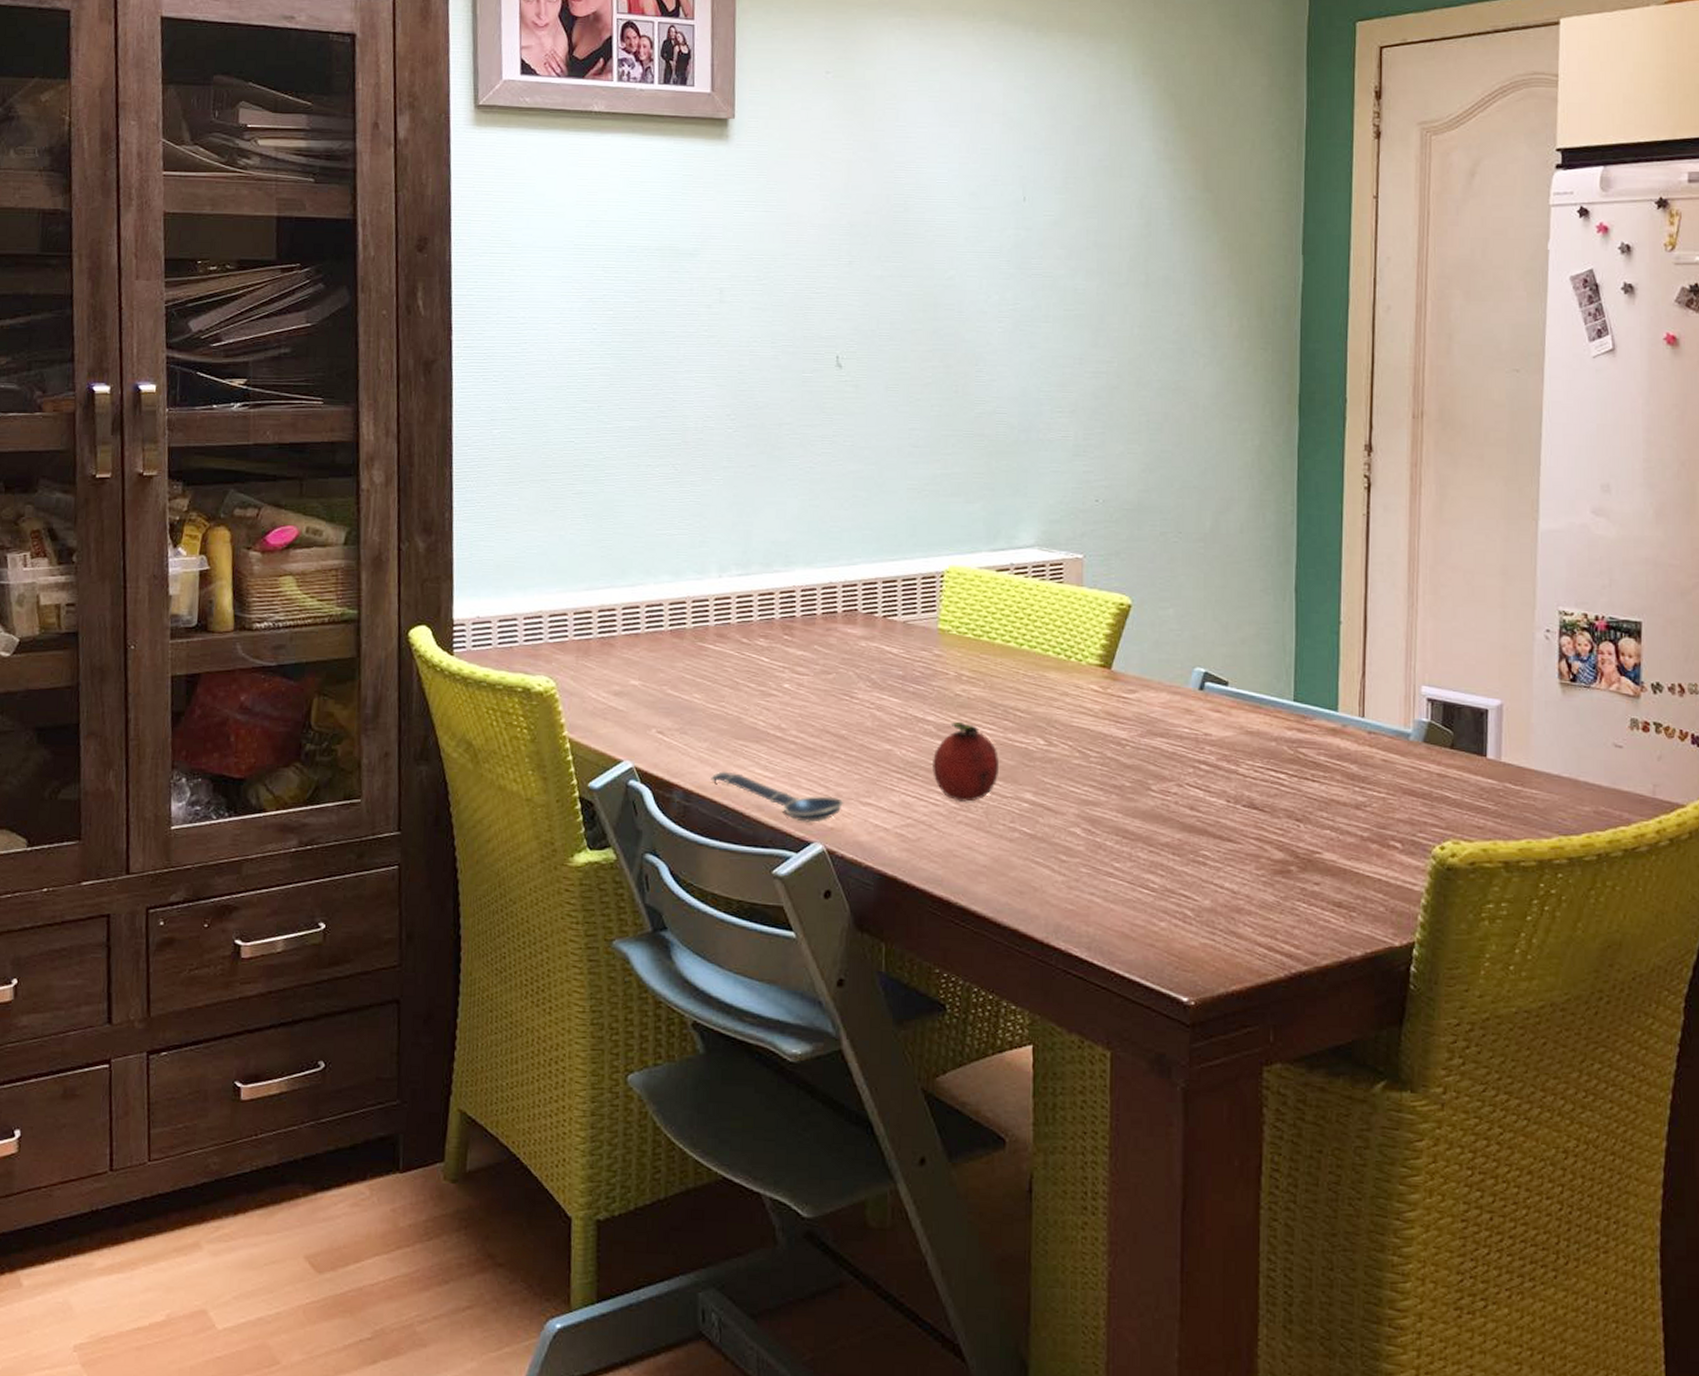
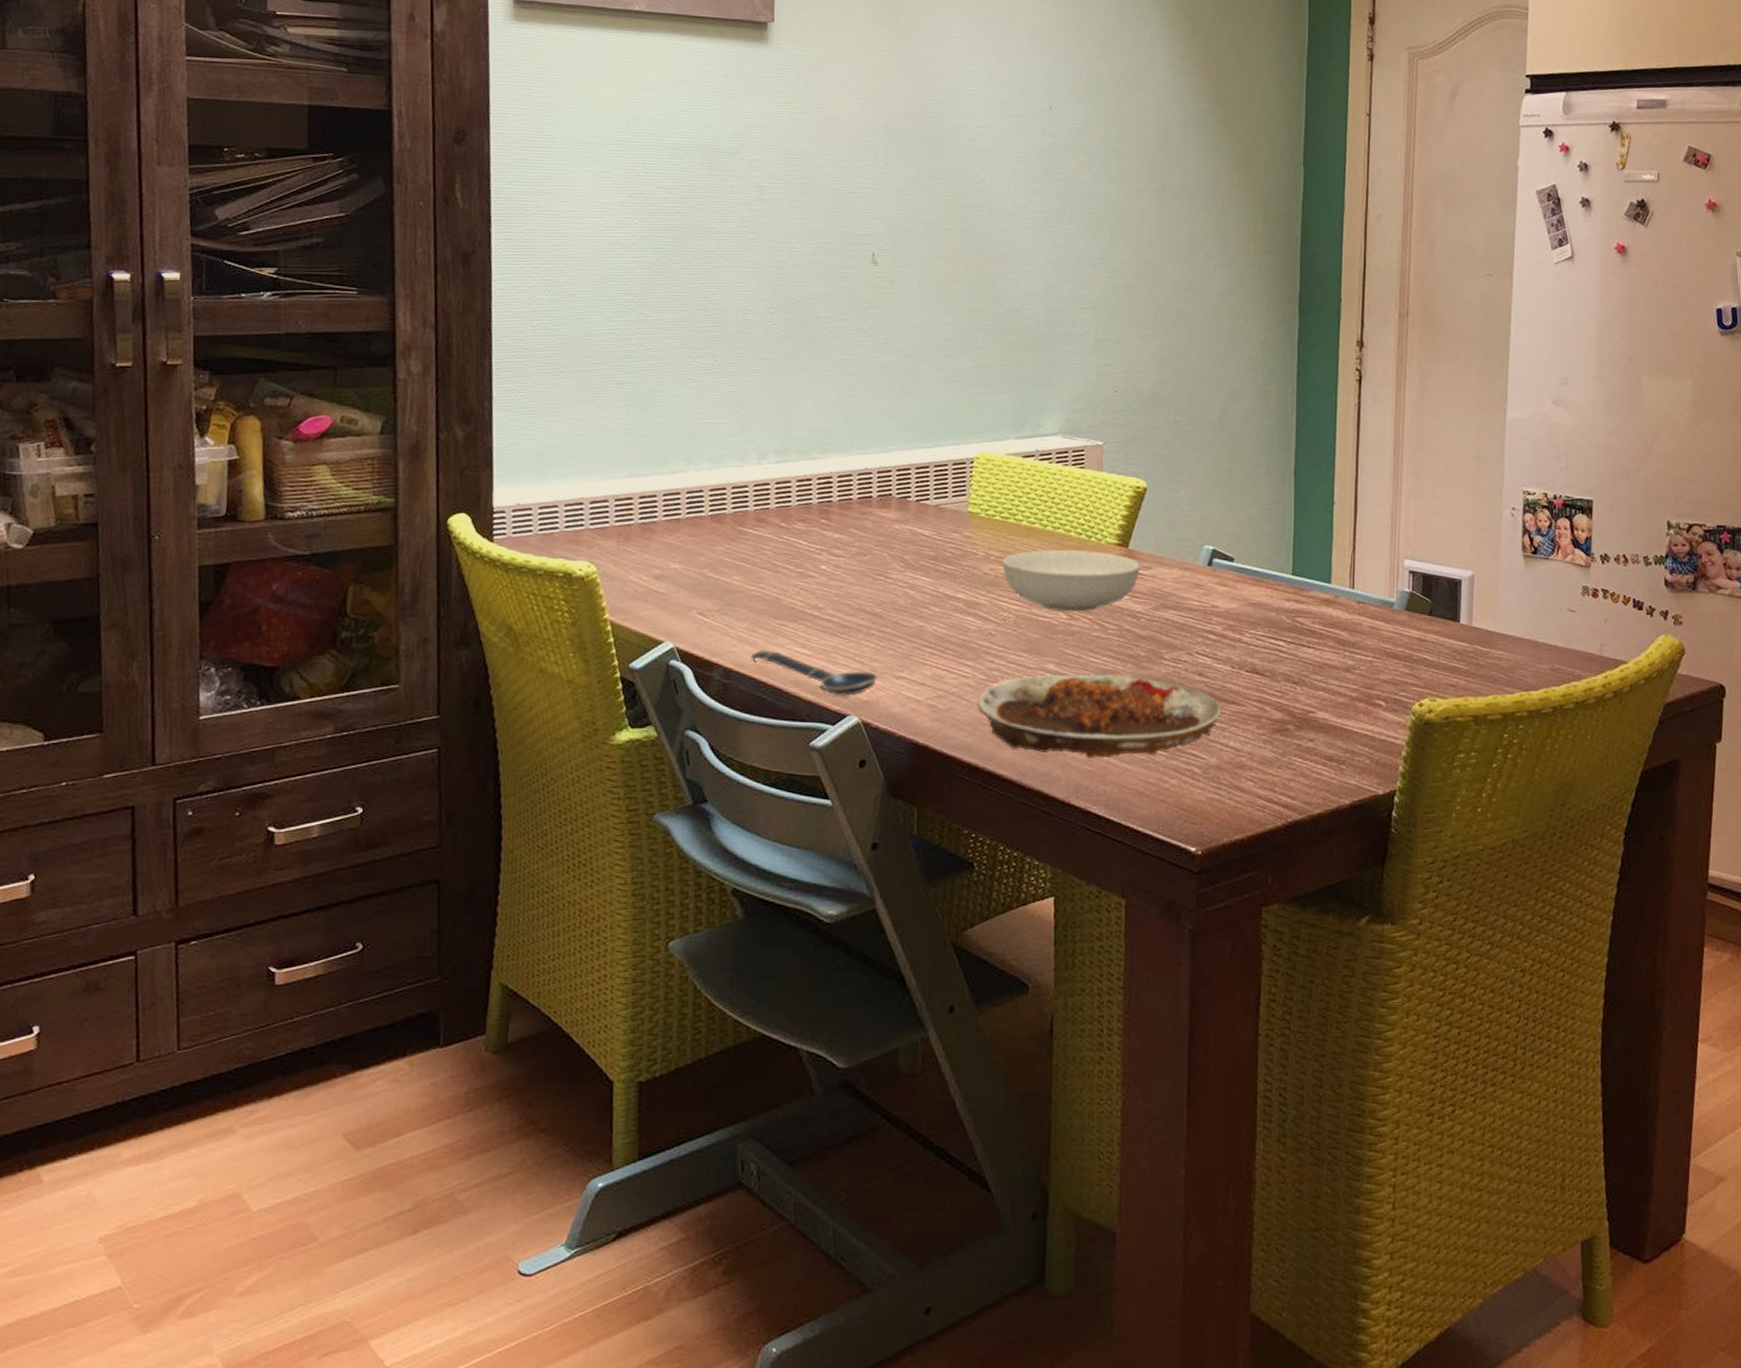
fruit: present [933,721,1000,802] -> none [962,598,1025,673]
plate: none [948,804,1216,897] -> present [976,673,1222,758]
serving bowl: none [975,669,1124,738] -> present [1002,549,1140,612]

